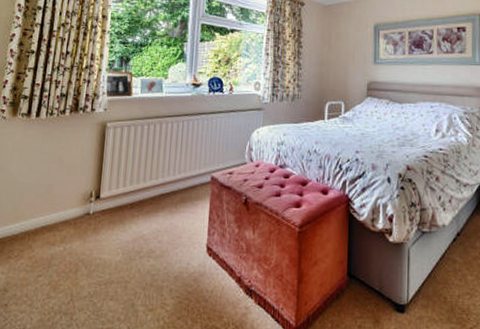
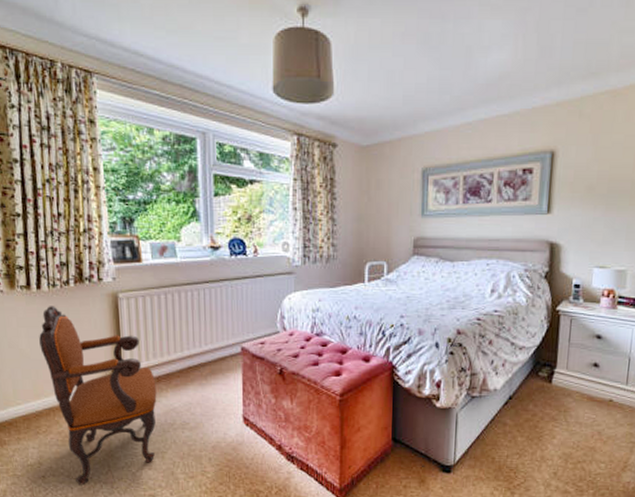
armchair: none [28,132,129,316] -> present [39,306,157,485]

